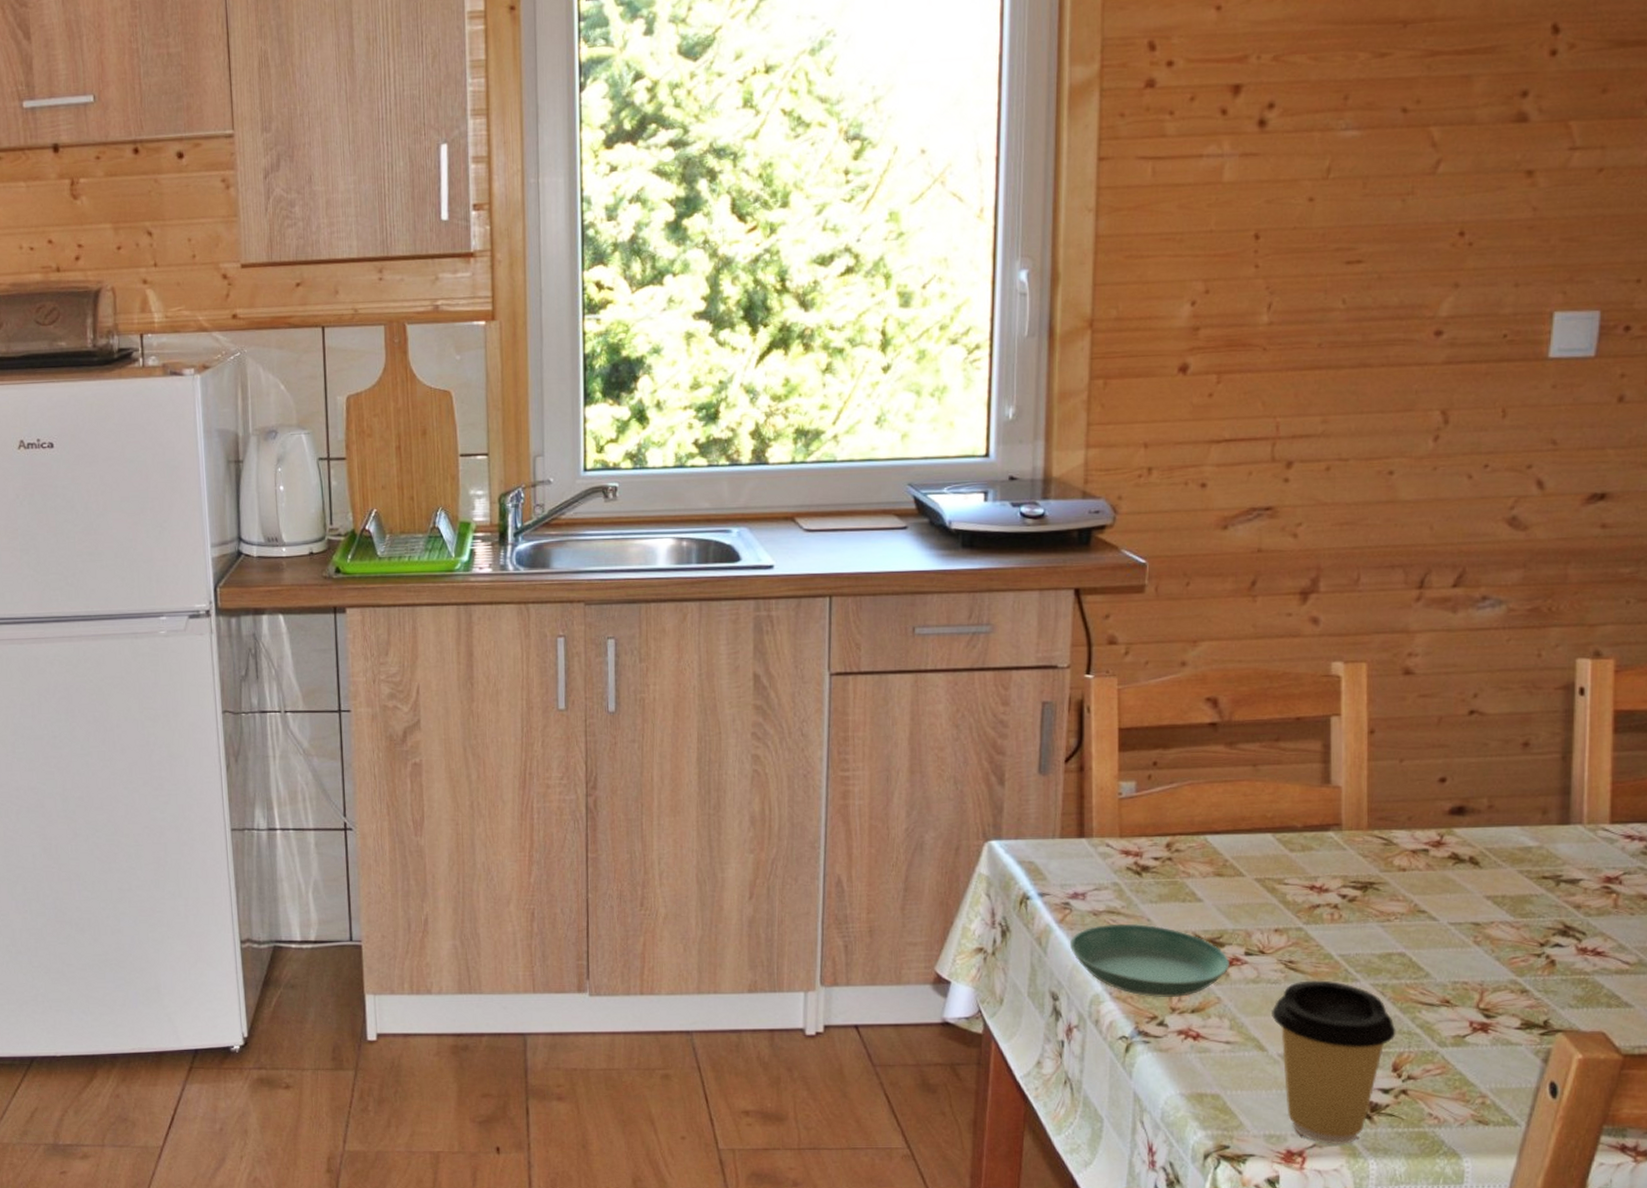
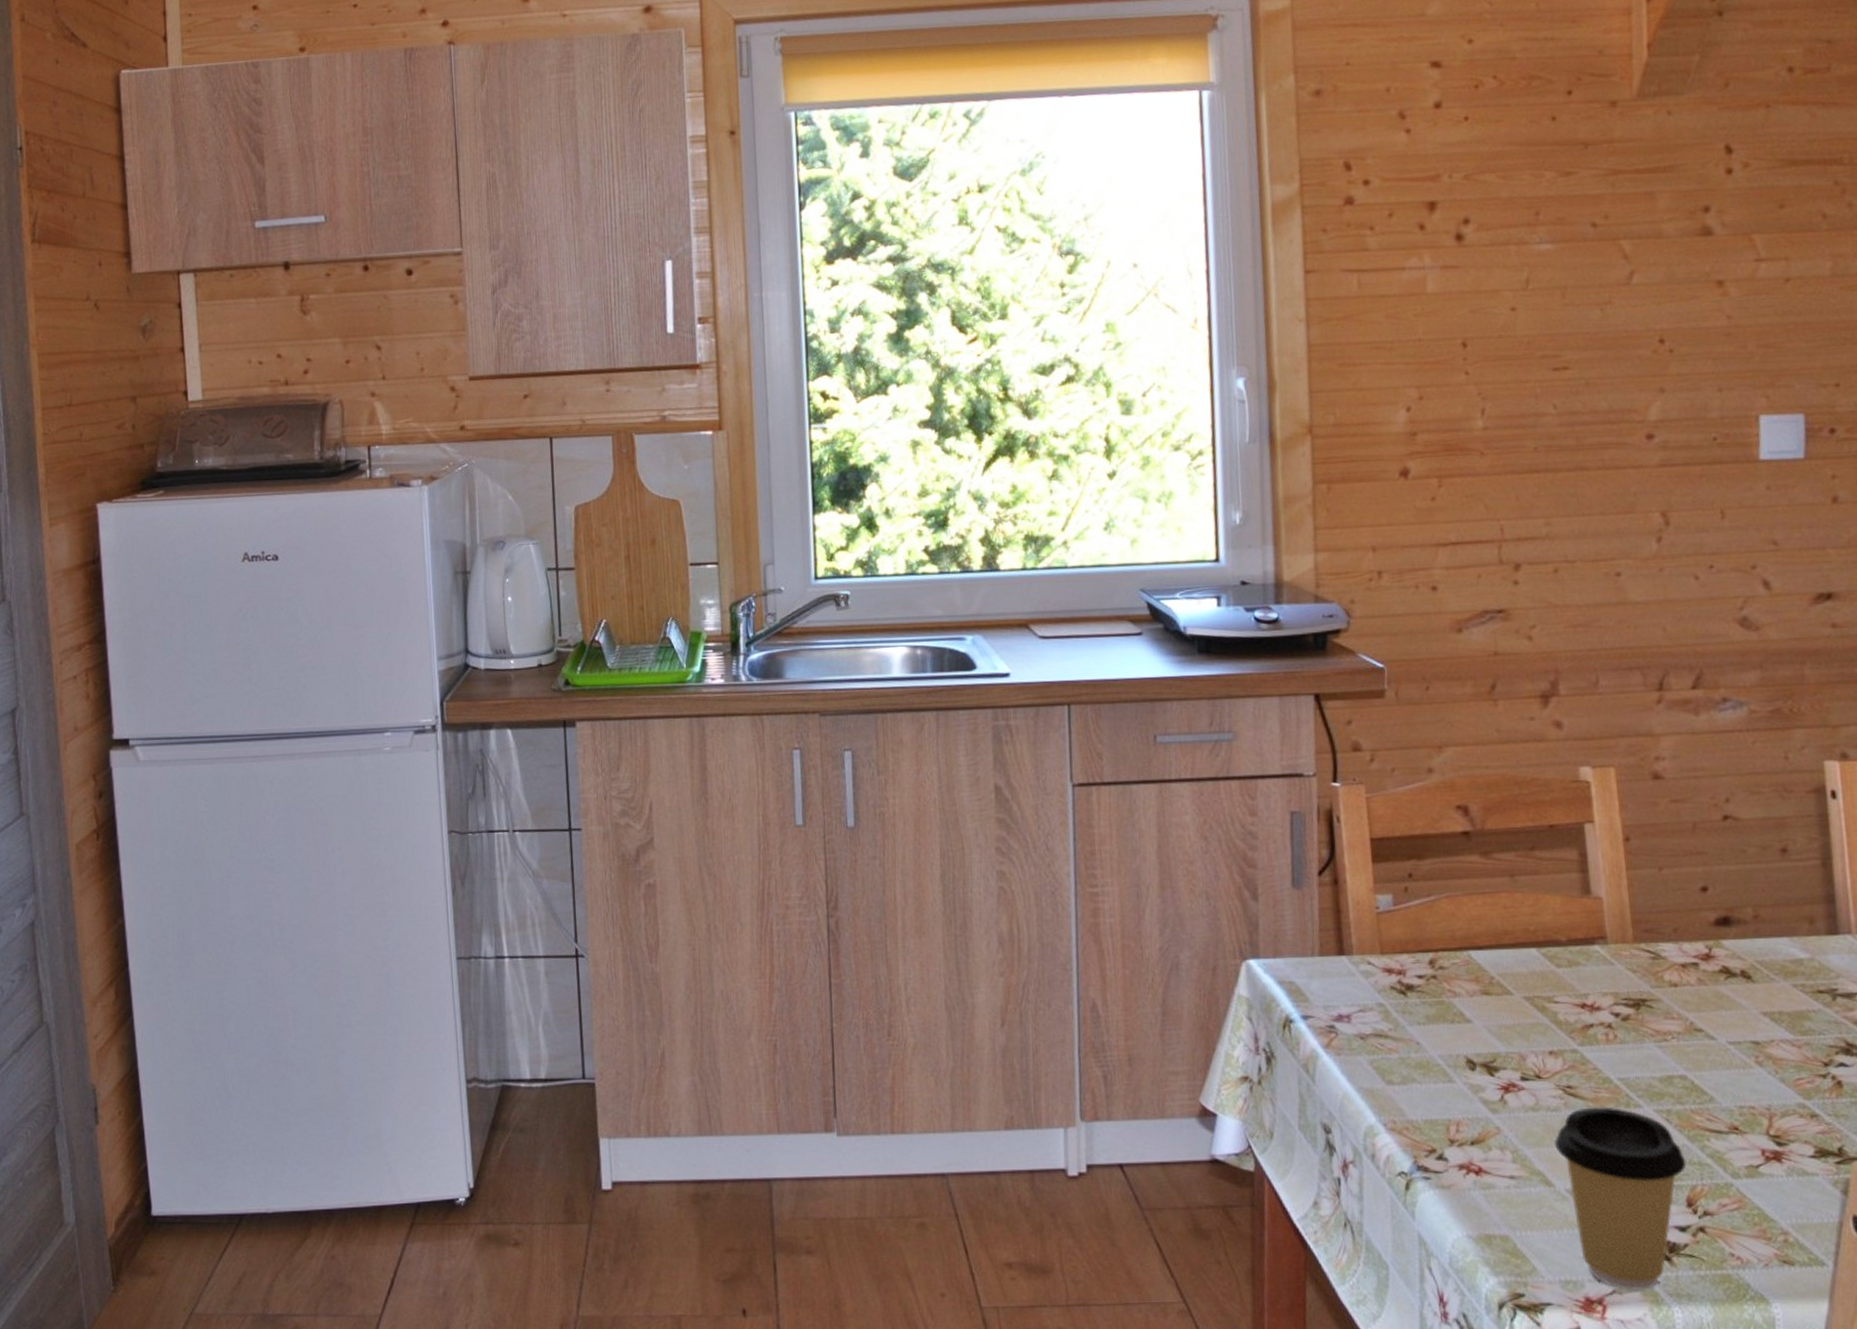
saucer: present [1069,923,1230,998] -> none [1337,1047,1506,1129]

